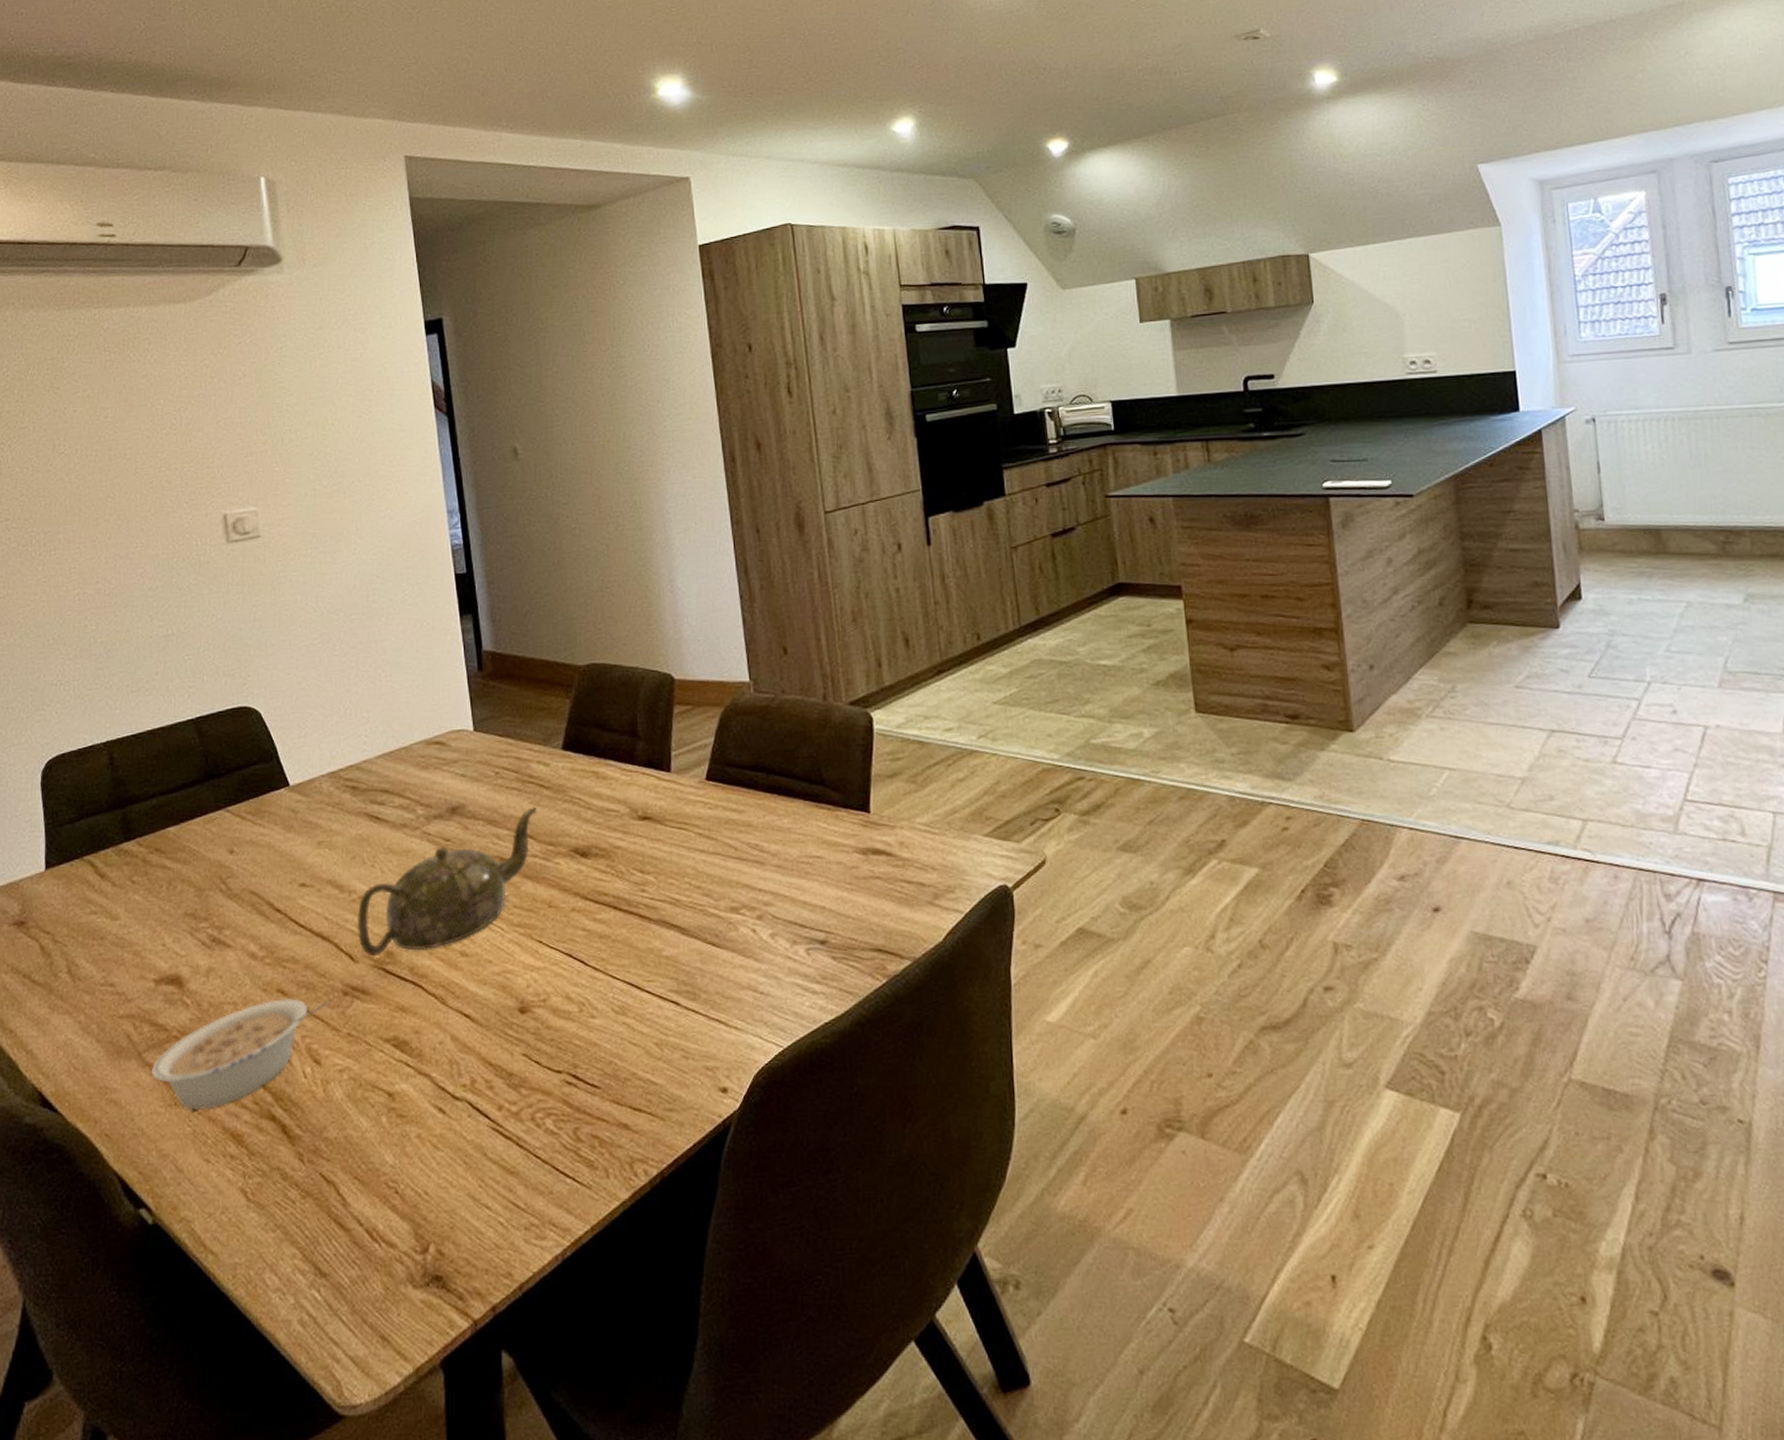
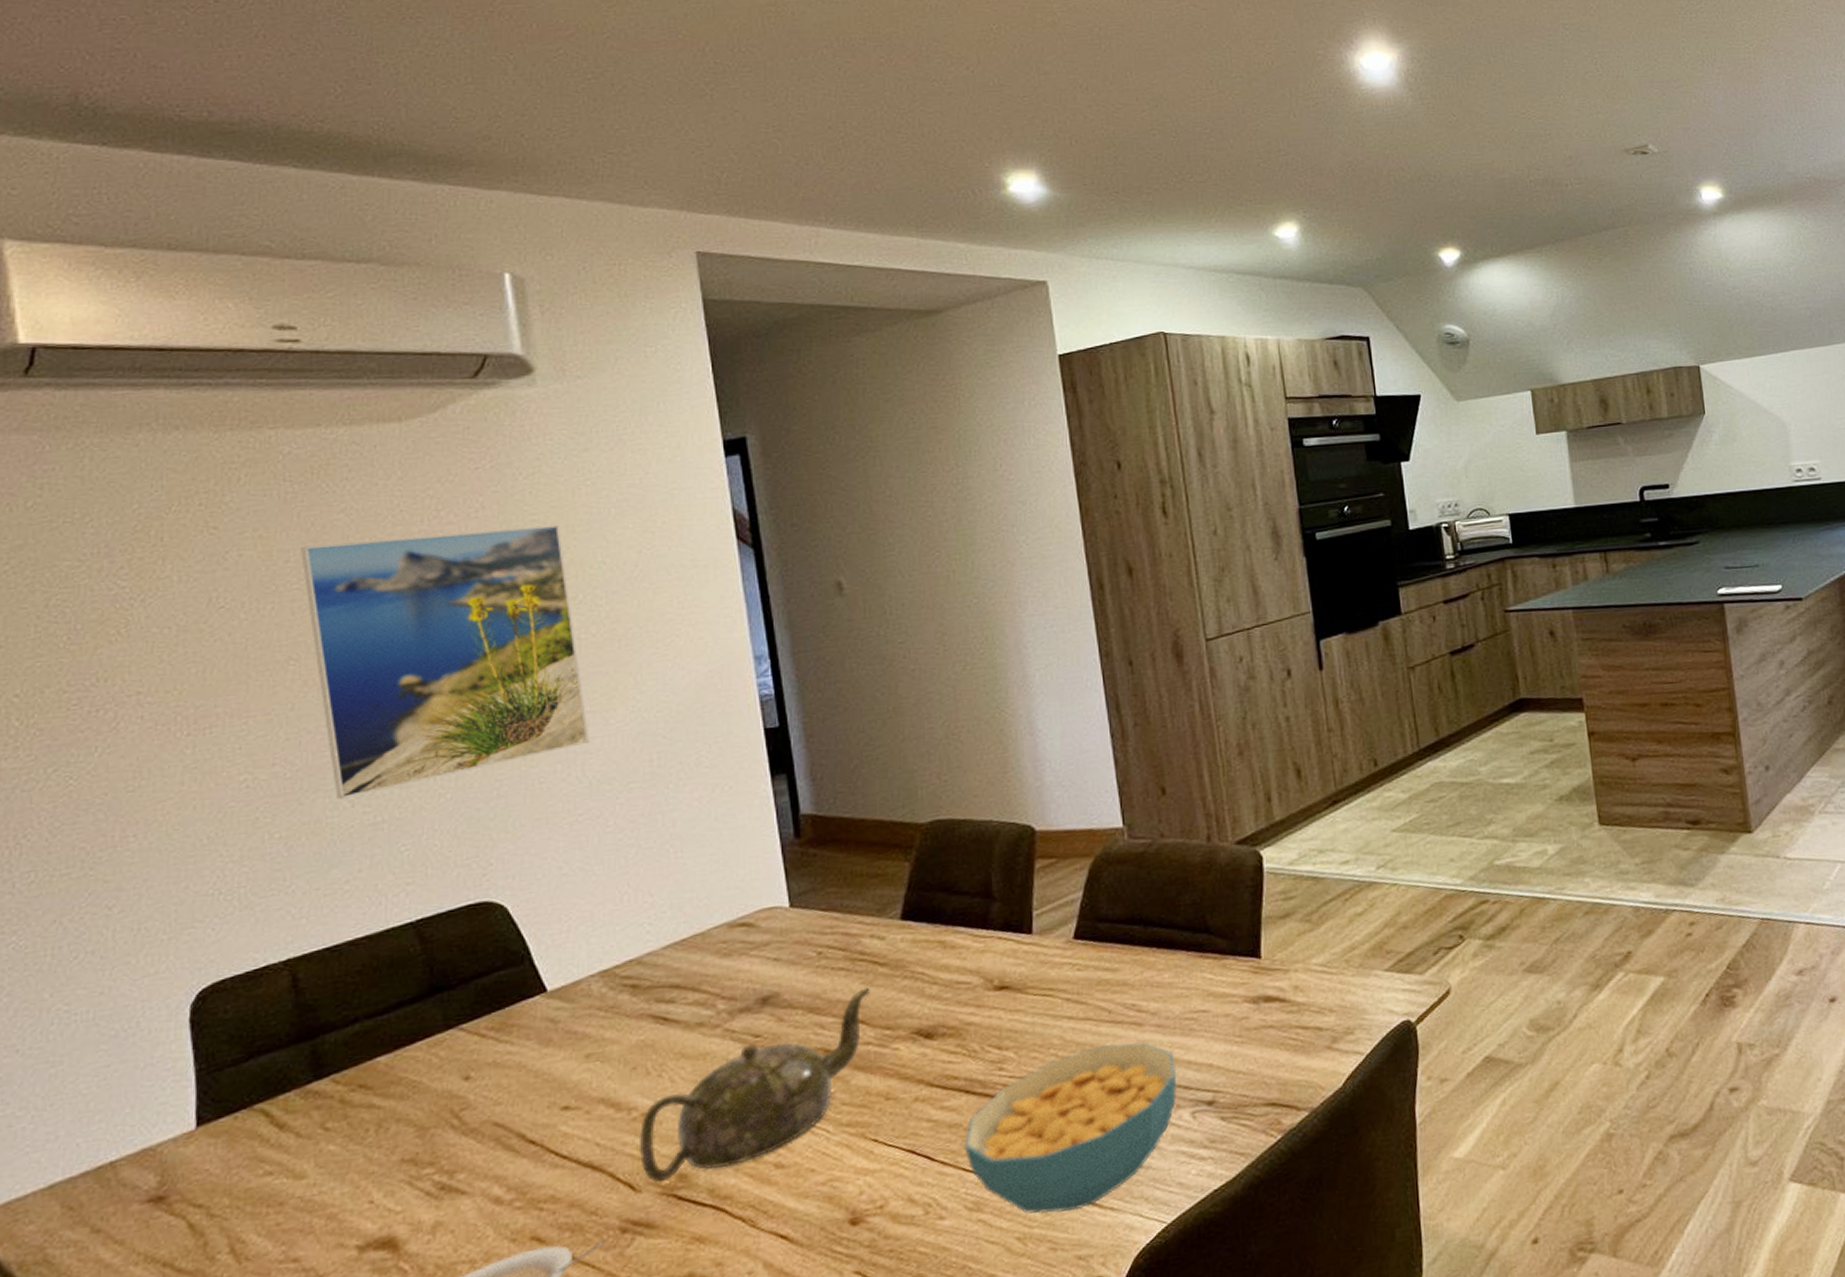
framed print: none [116,391,322,614] -> present [301,524,589,799]
cereal bowl: none [612,878,794,1026] -> present [964,1042,1178,1214]

